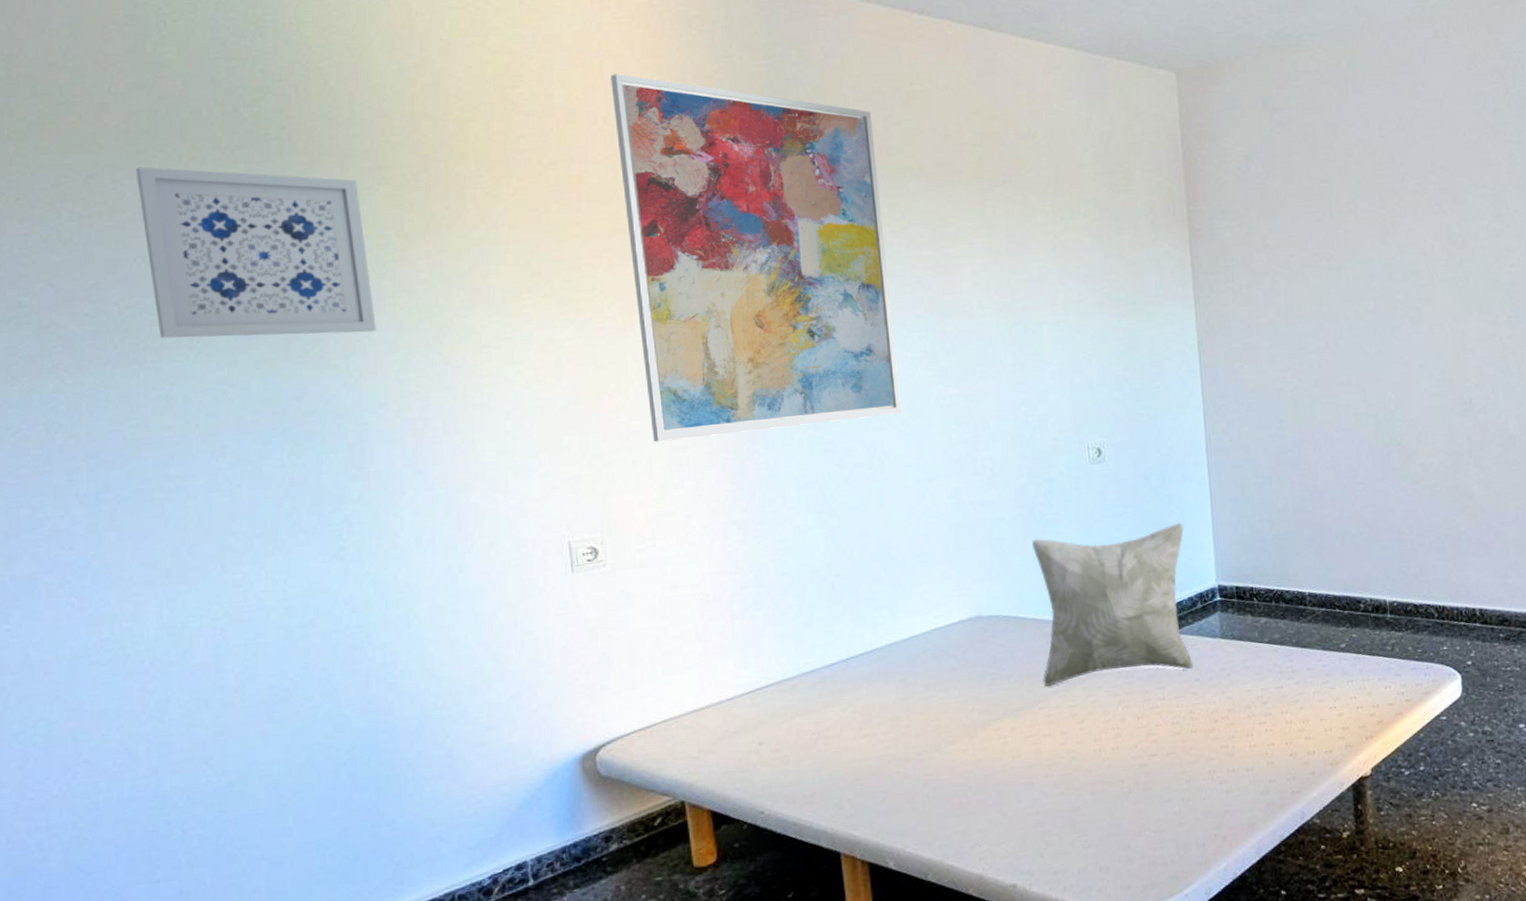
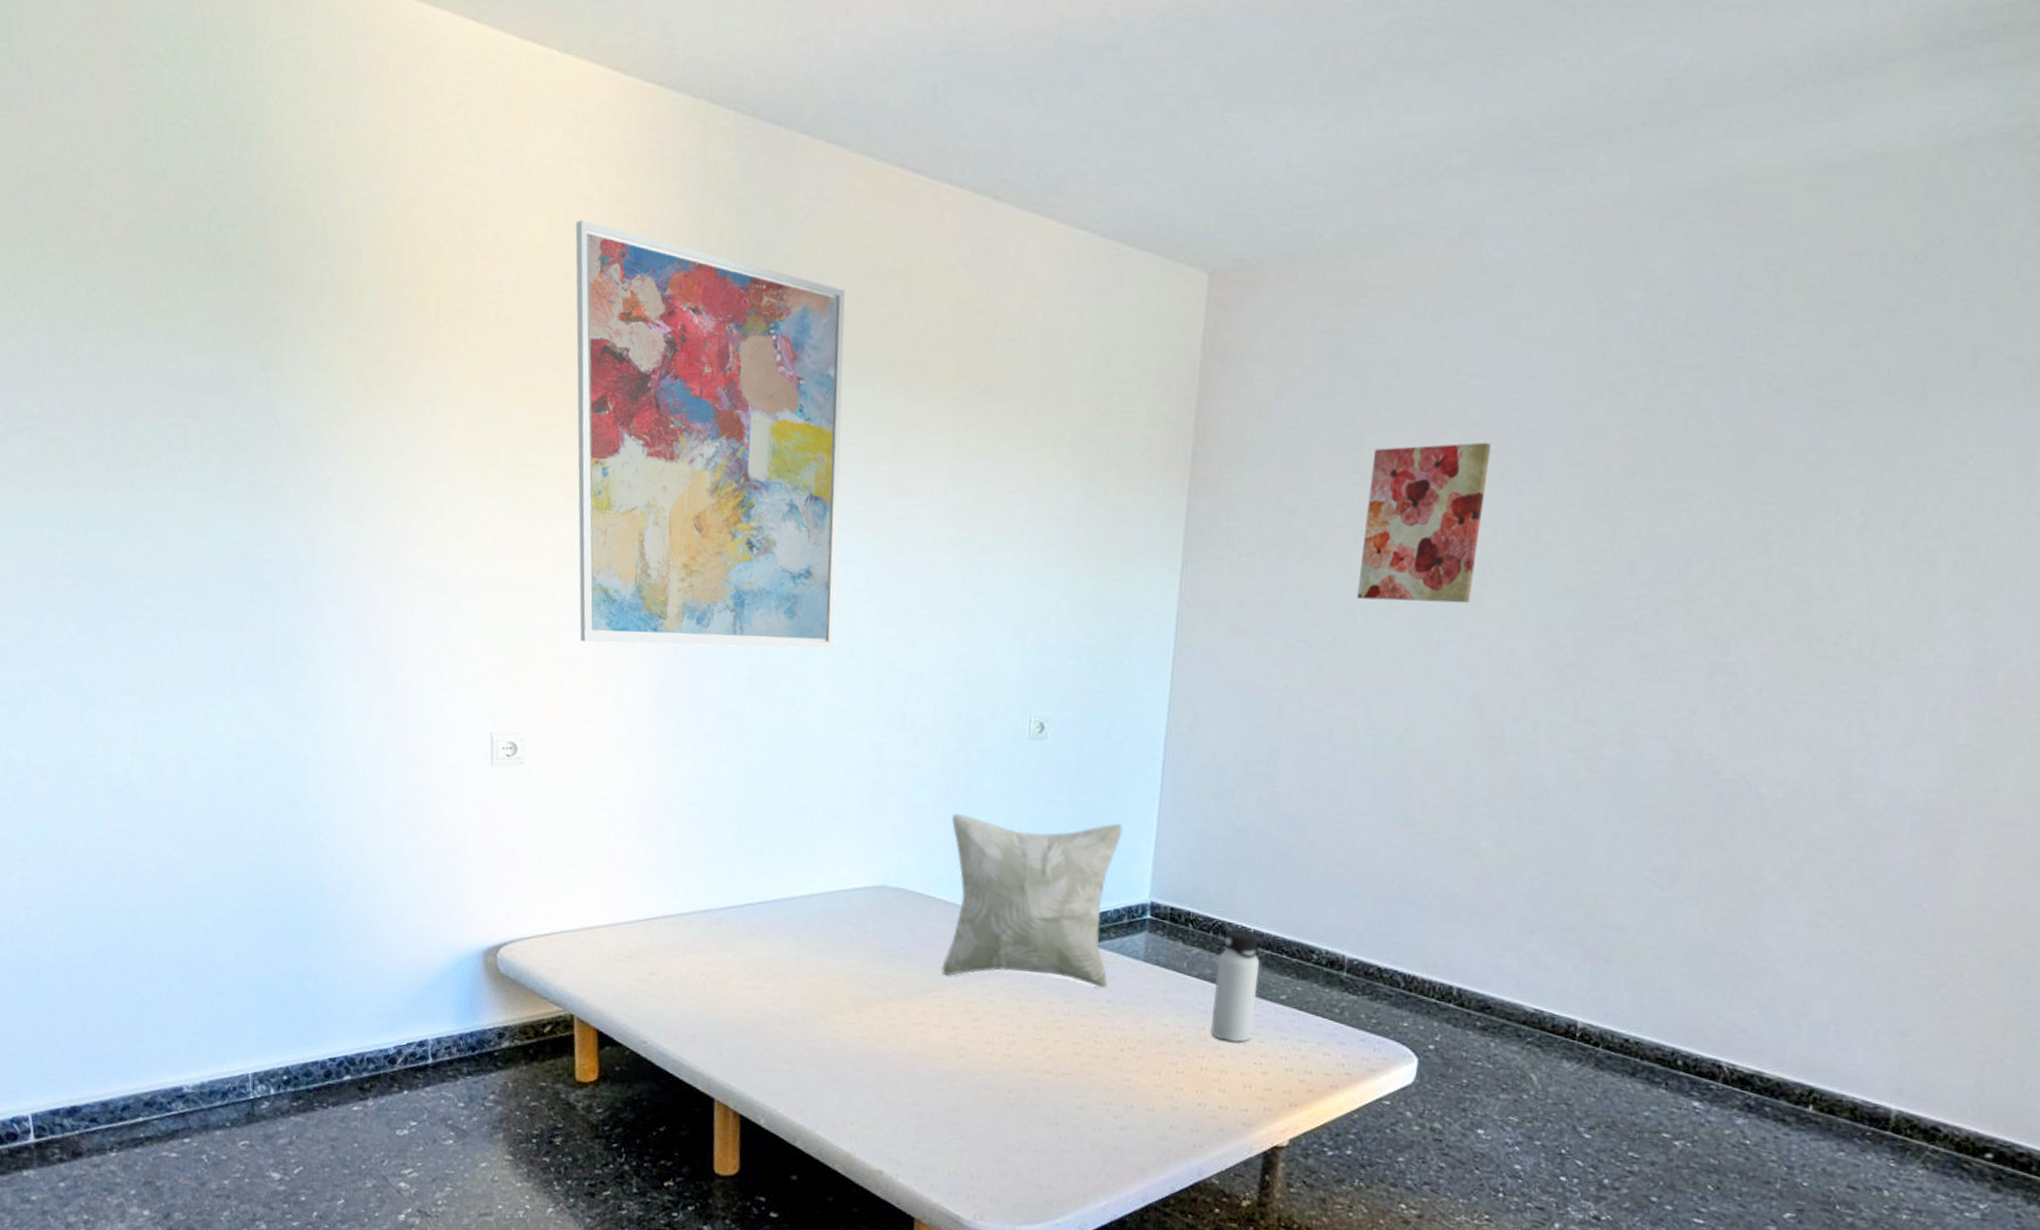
wall art: present [135,166,376,339] -> none [131,283,333,484]
water bottle: none [1283,594,1323,694] -> present [1211,929,1260,1043]
wall art: none [1329,178,1425,309] -> present [1356,442,1491,604]

